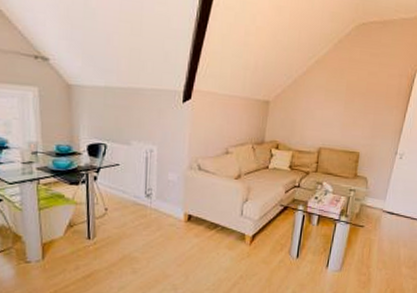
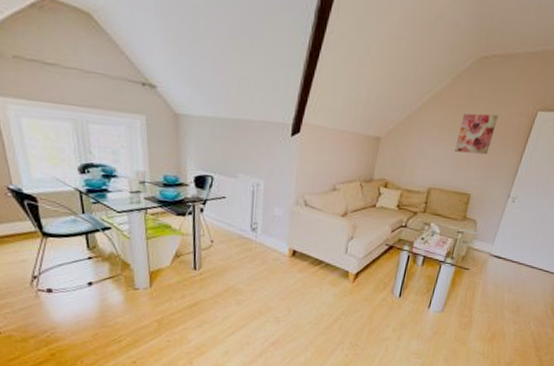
wall art: none [341,76,380,115] -> present [454,113,499,155]

